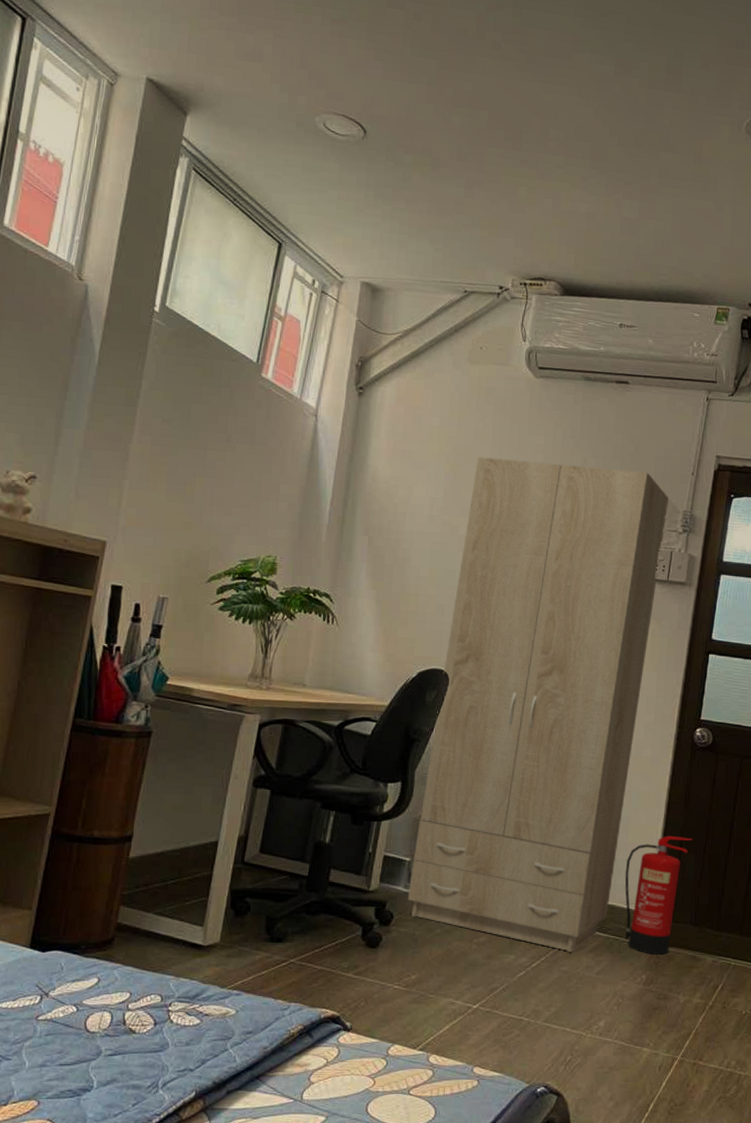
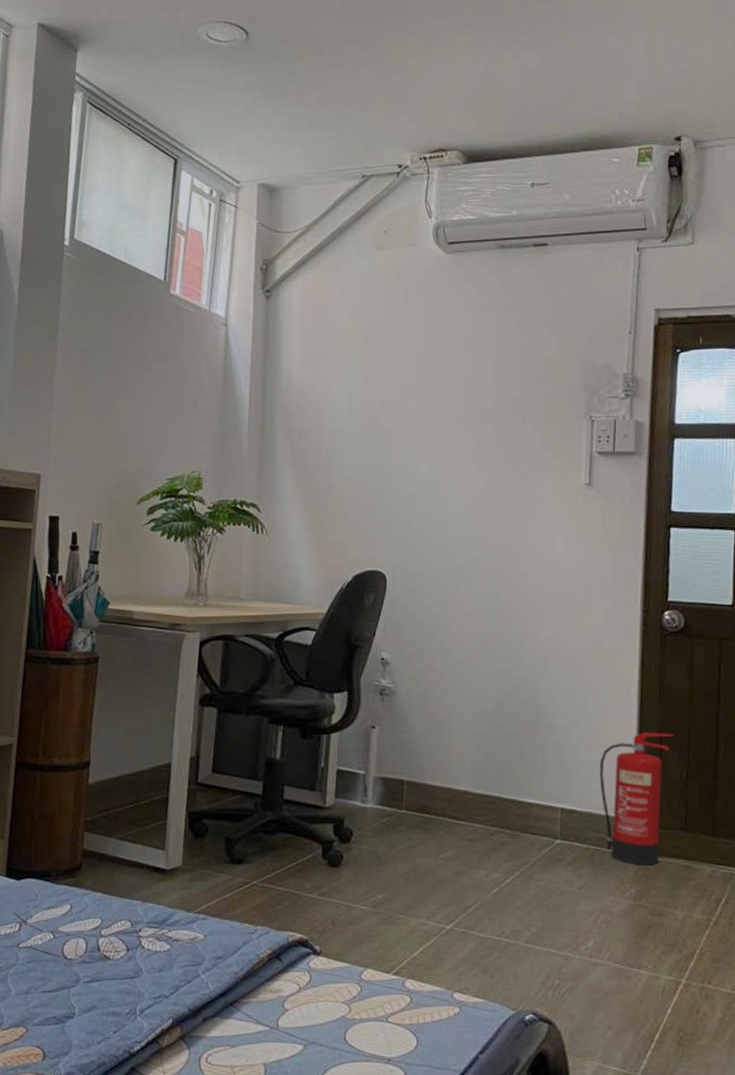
wardrobe: present [407,457,669,952] -> none [365,337,606,865]

